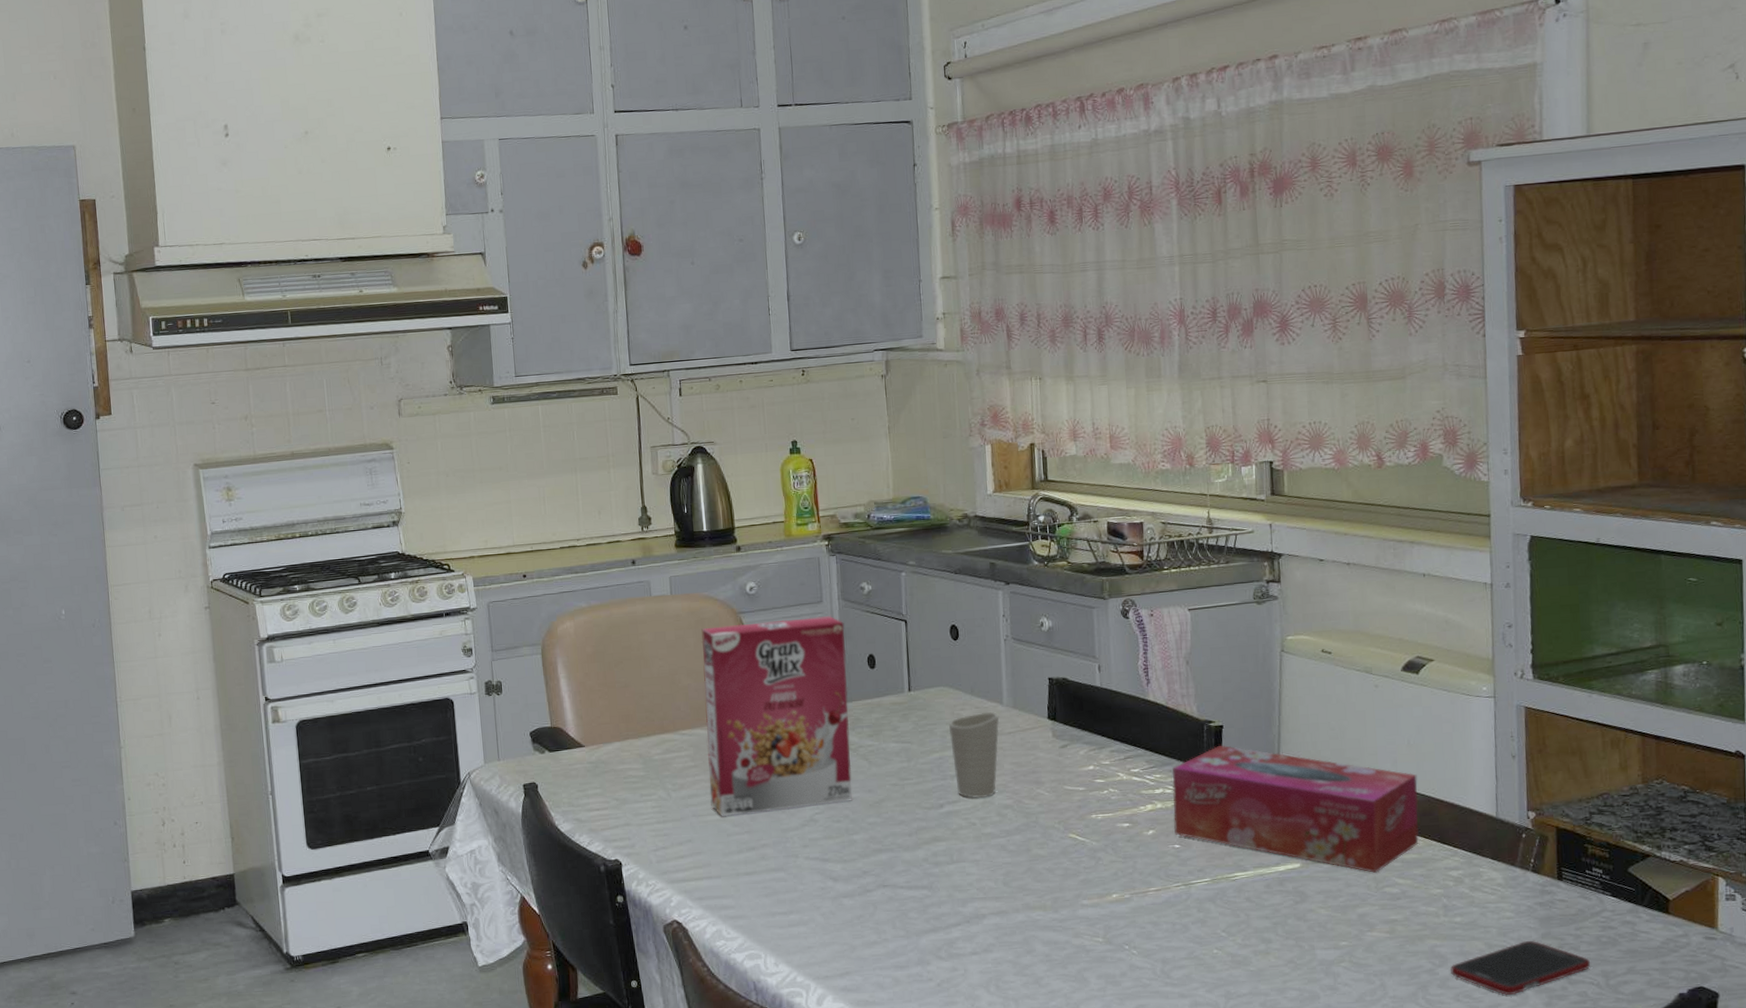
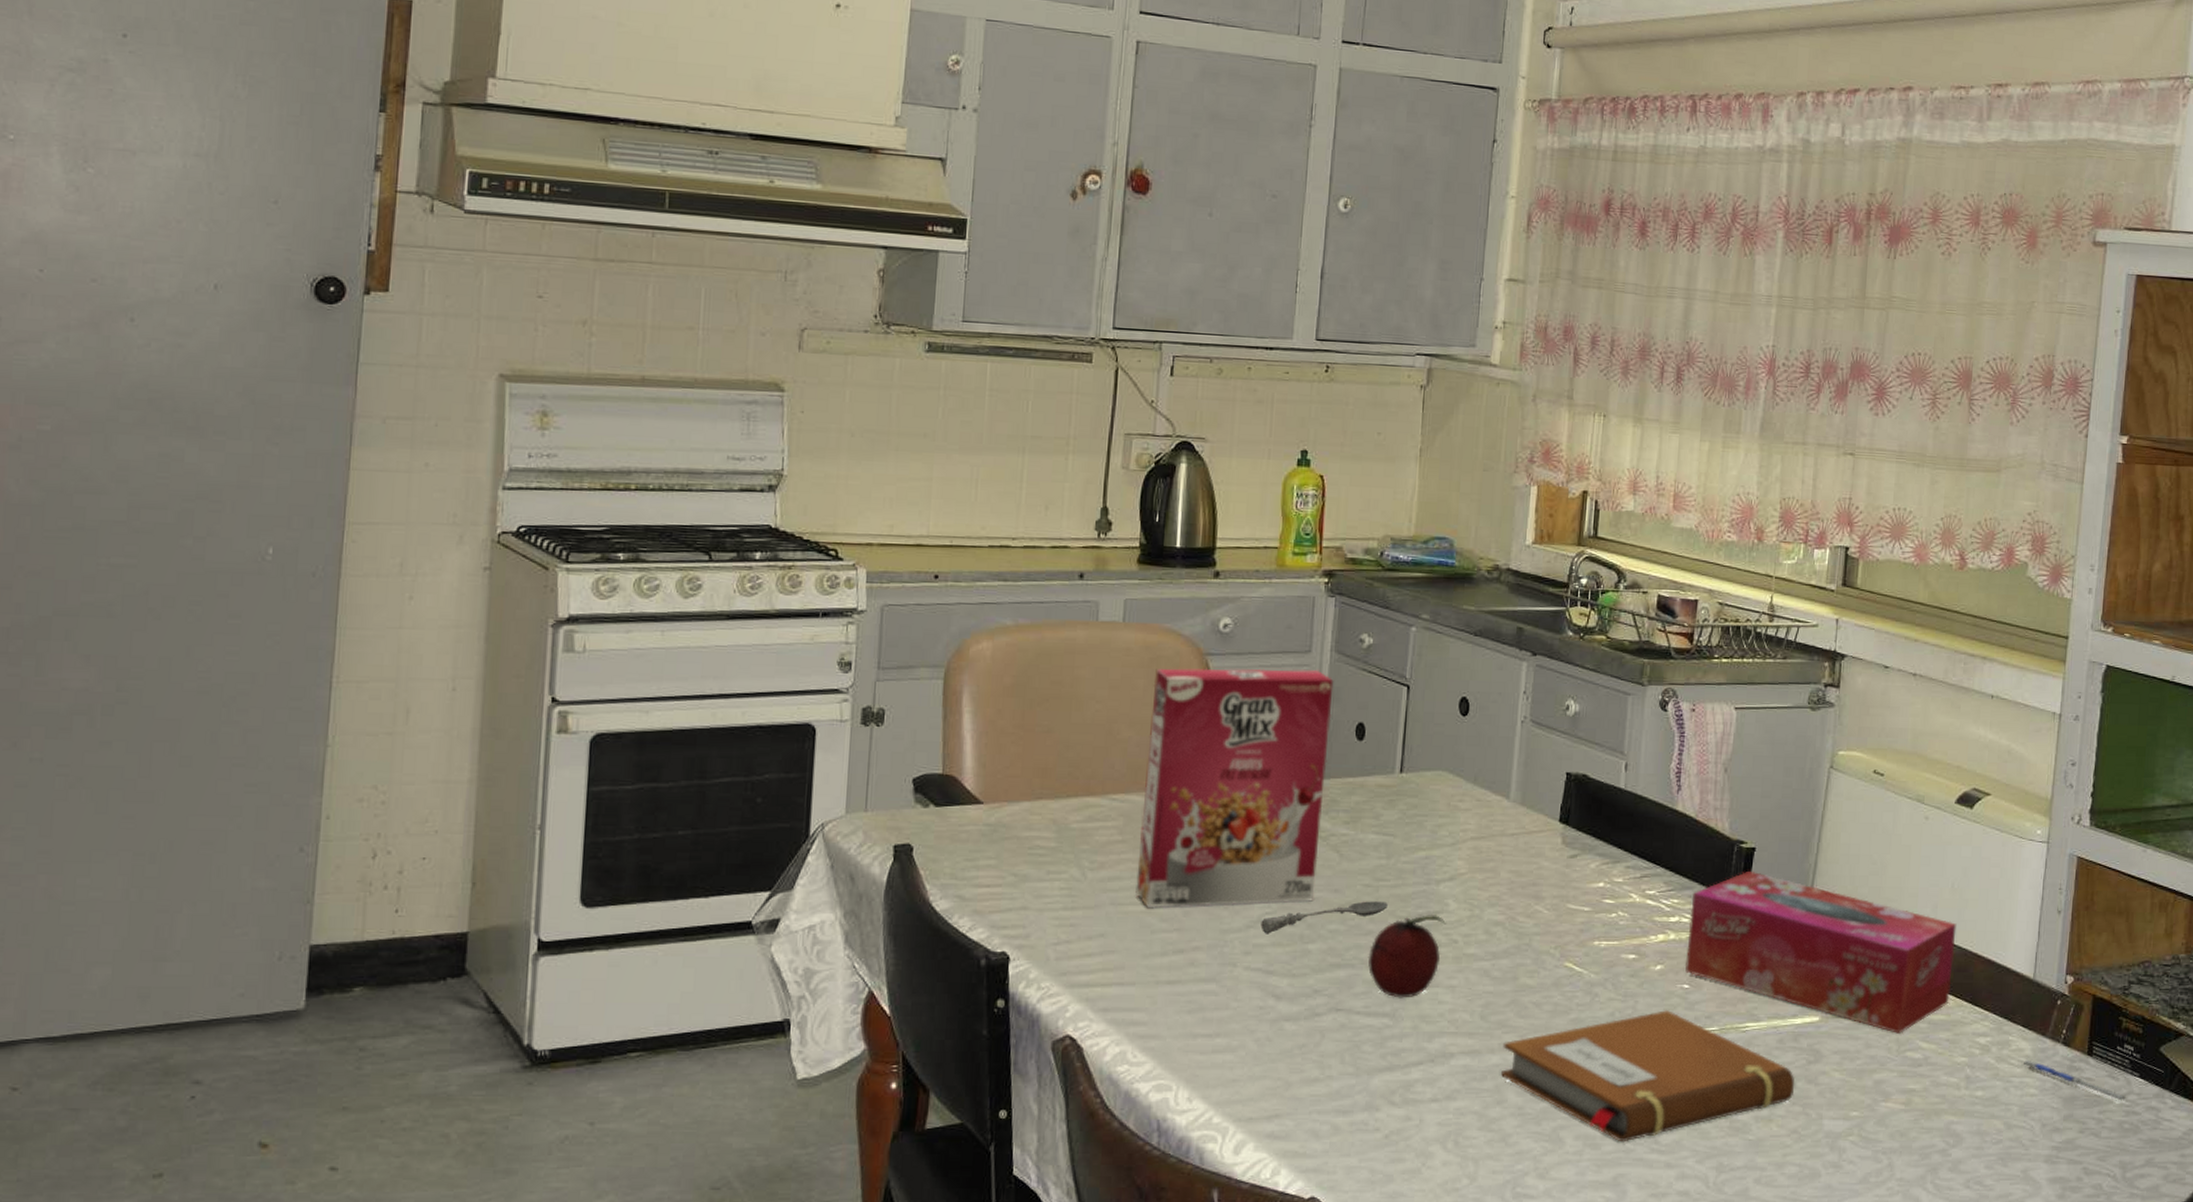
soupspoon: none [813,796,914,830] -> present [1261,901,1388,934]
fruit: none [903,804,965,873] -> present [1368,915,1447,998]
cup: present [948,712,1000,799] -> none [1441,807,1503,911]
notebook: none [1026,866,1286,979] -> present [1500,1009,1795,1142]
cell phone: present [1451,941,1590,995] -> none [1964,1123,2109,1183]
pen: none [1495,887,1603,919] -> present [2021,1059,2128,1102]

